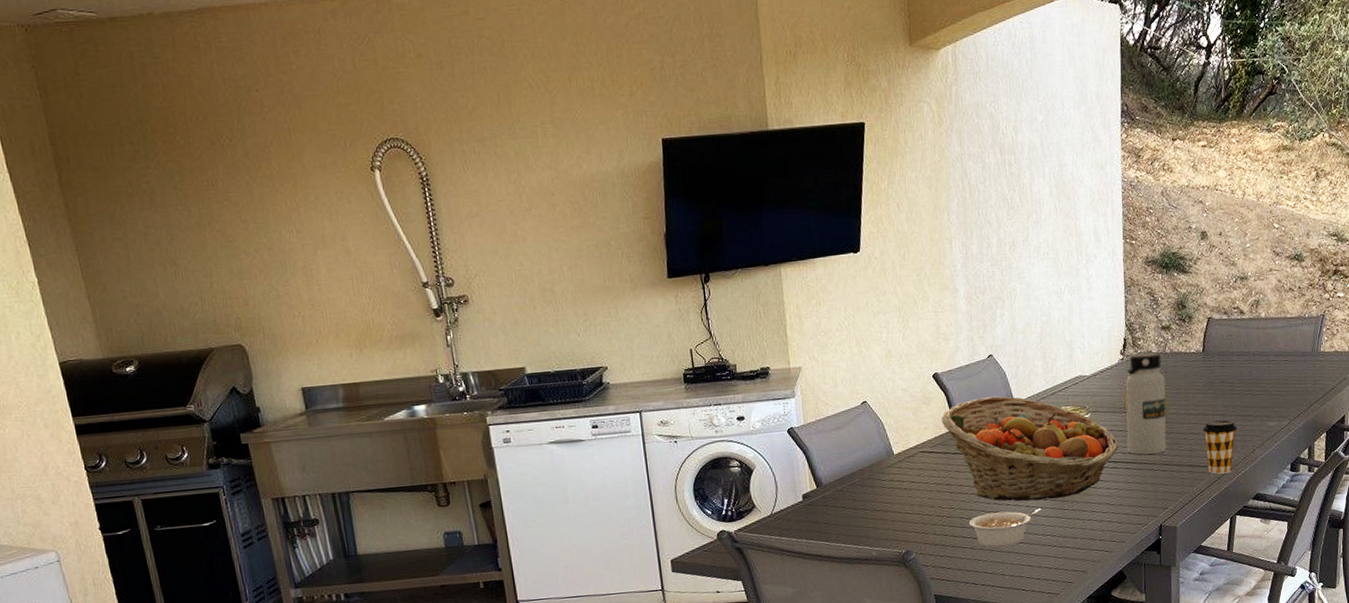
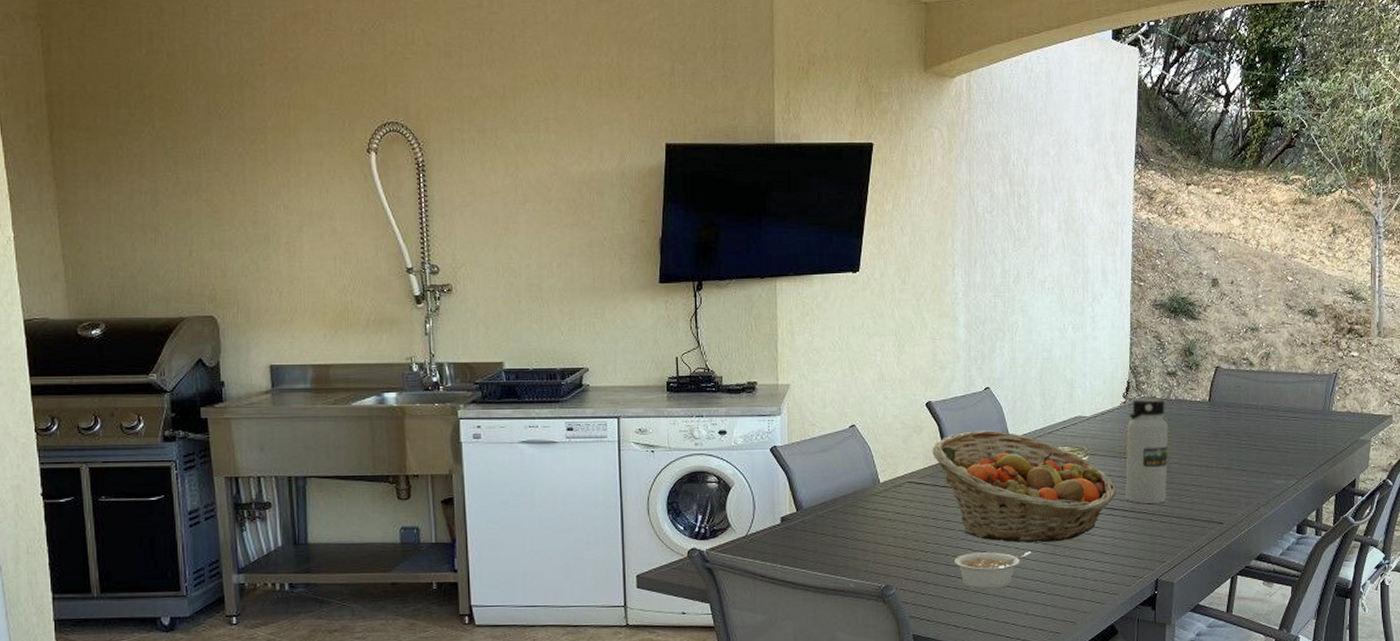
coffee cup: present [1202,420,1238,474] -> none [1205,474,1243,530]

